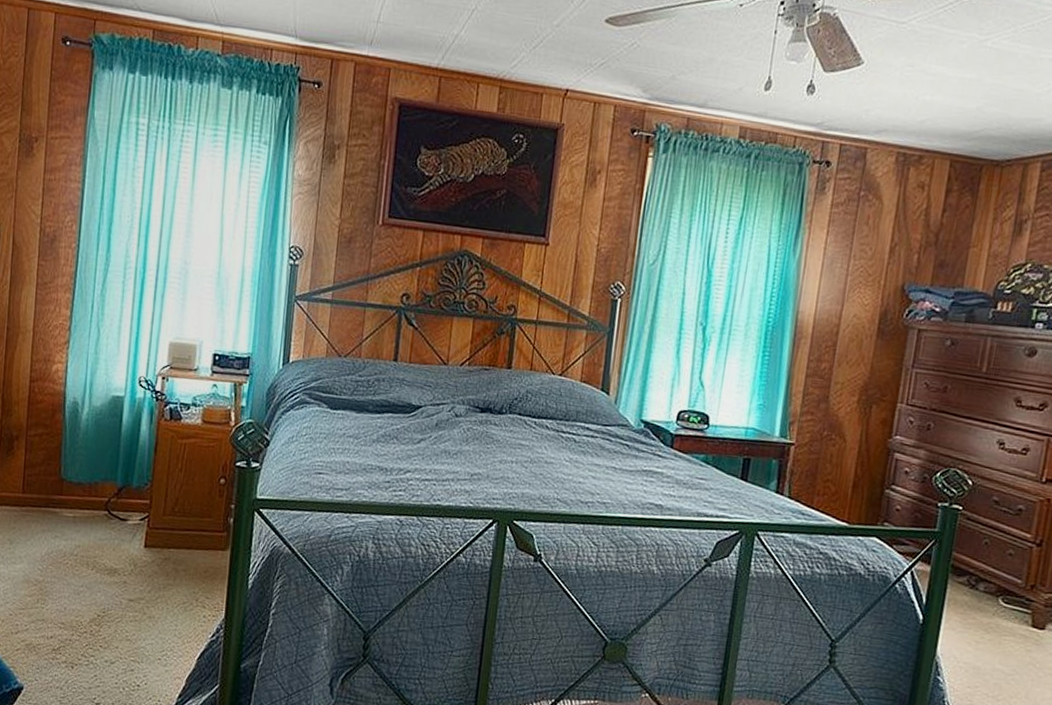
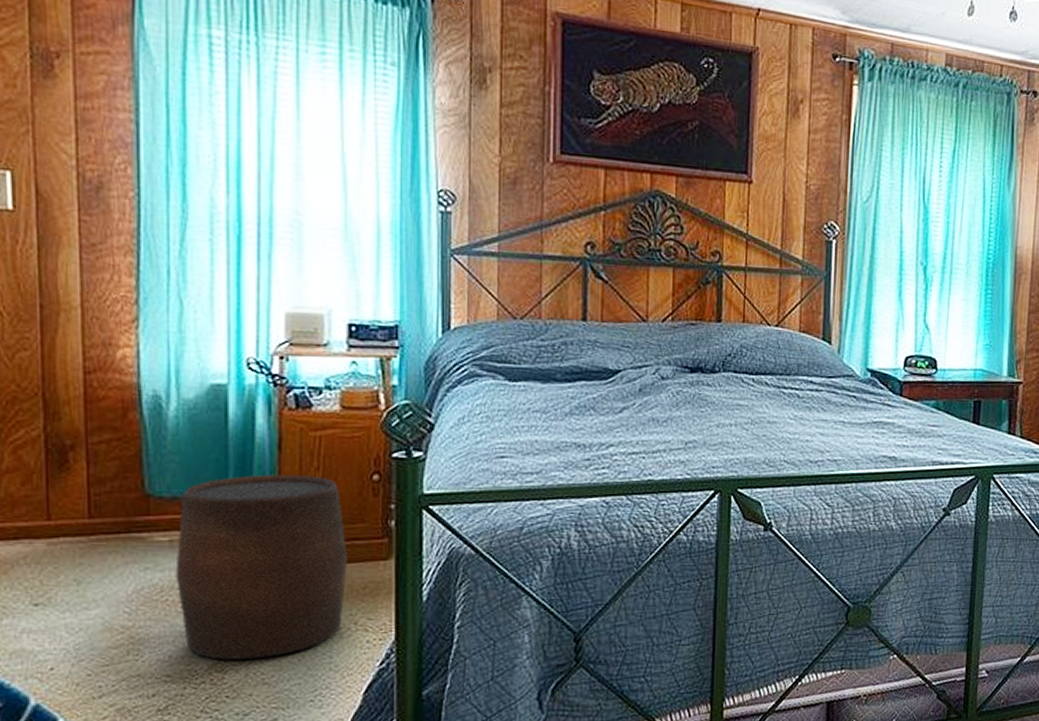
stool: none [75,470,196,619] -> present [175,474,347,660]

